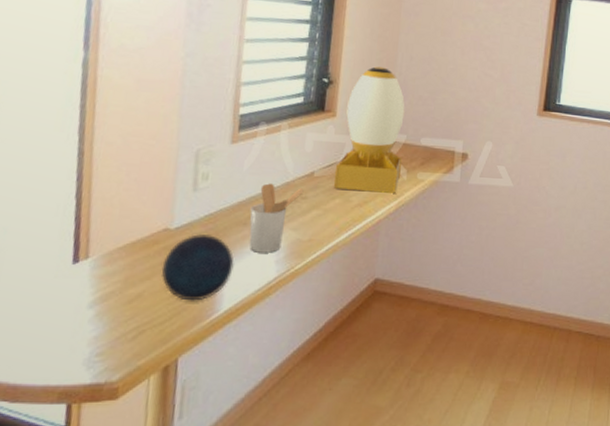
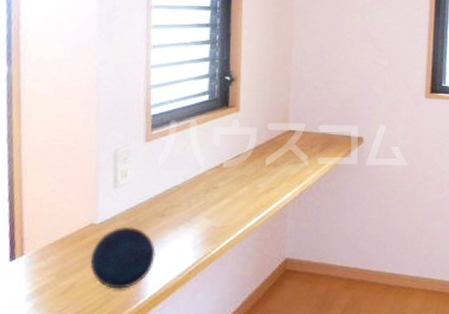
utensil holder: present [249,183,304,253] -> none [167,176,215,241]
desk lamp: present [334,66,405,193] -> none [242,62,303,179]

